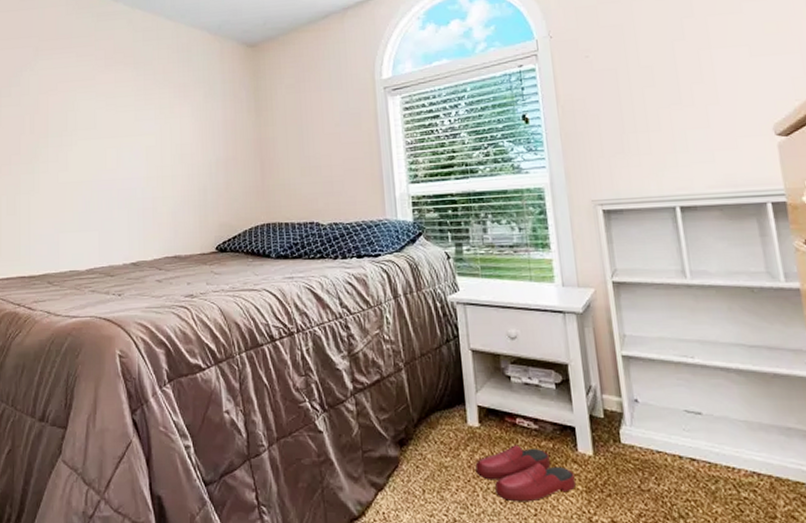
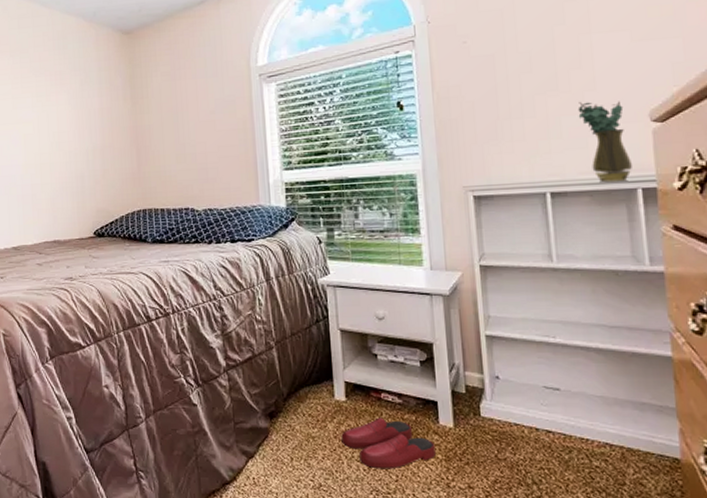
vase: none [702,115,760,197] -> present [578,101,632,183]

